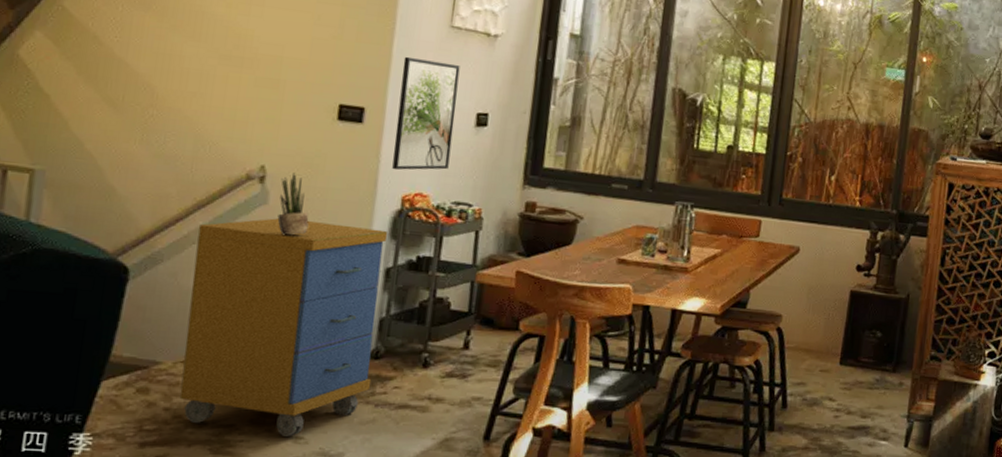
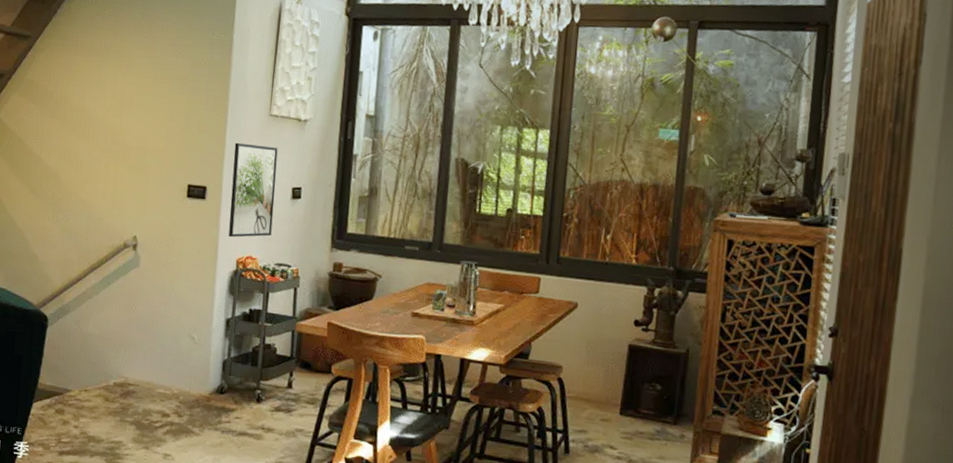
storage cabinet: present [179,218,388,436] -> none [84,278,227,453]
potted plant: present [277,172,309,235] -> none [146,241,169,292]

